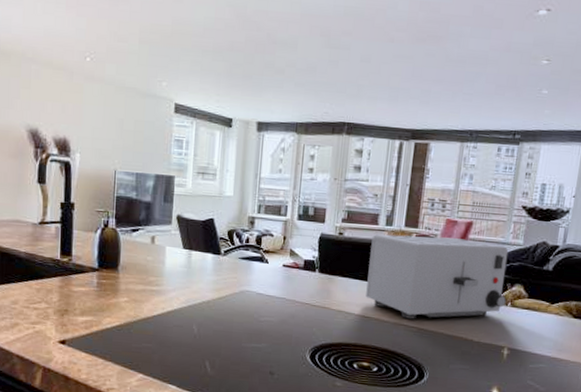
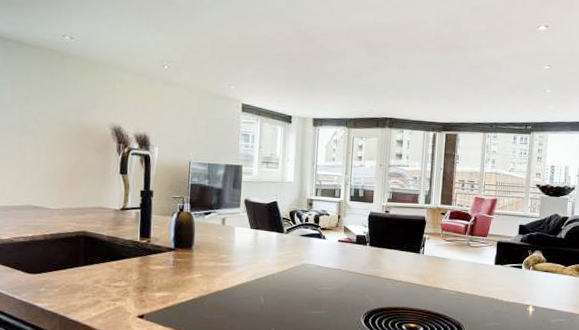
toaster: present [366,234,509,319] -> none [410,211,528,284]

